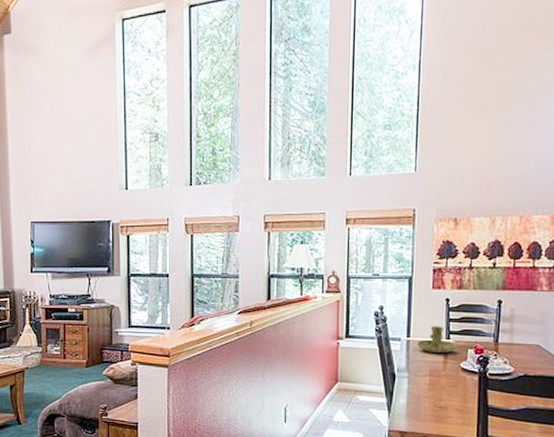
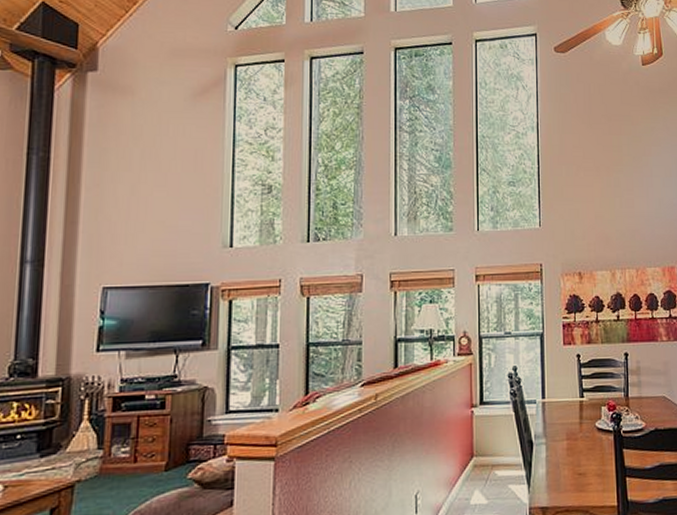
candle holder: present [417,326,456,353] -> none [553,384,590,414]

